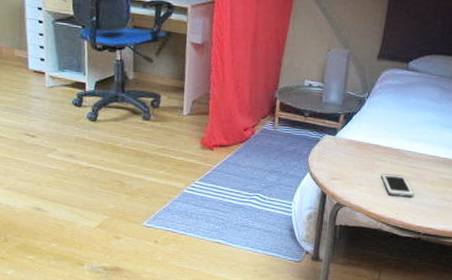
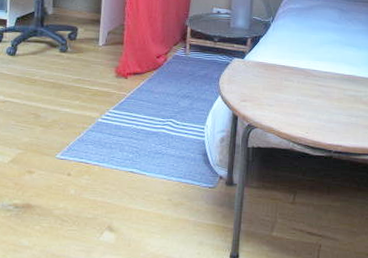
cell phone: present [381,173,414,197] -> none [289,93,323,116]

